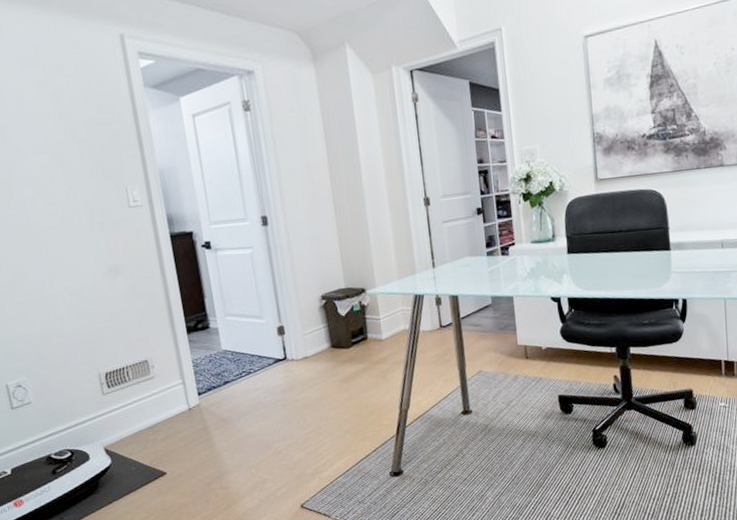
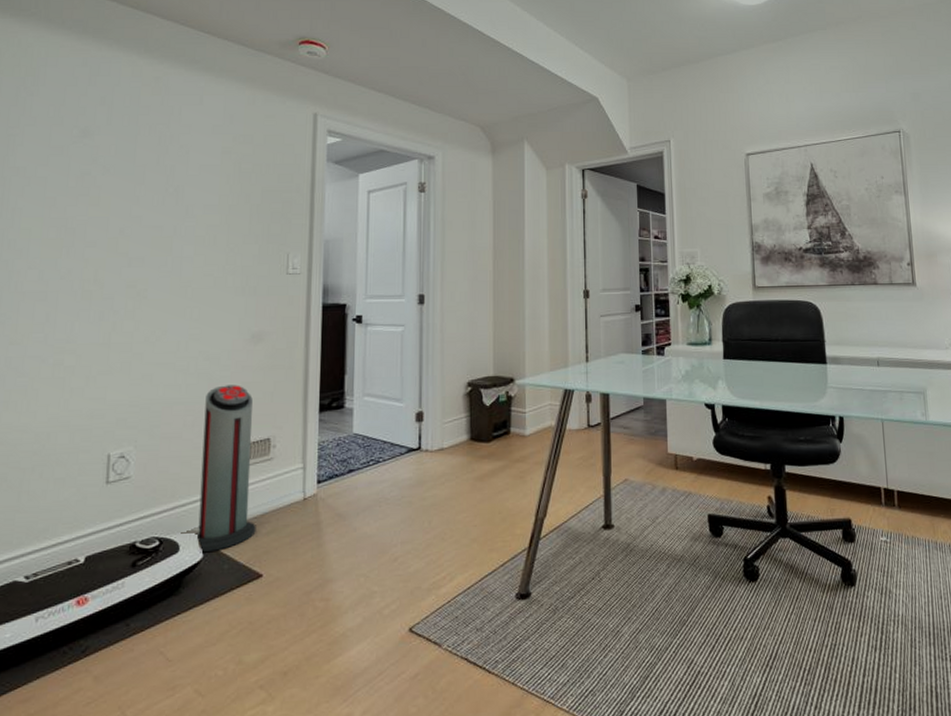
air purifier: none [80,315,153,459] -> present [196,385,256,553]

